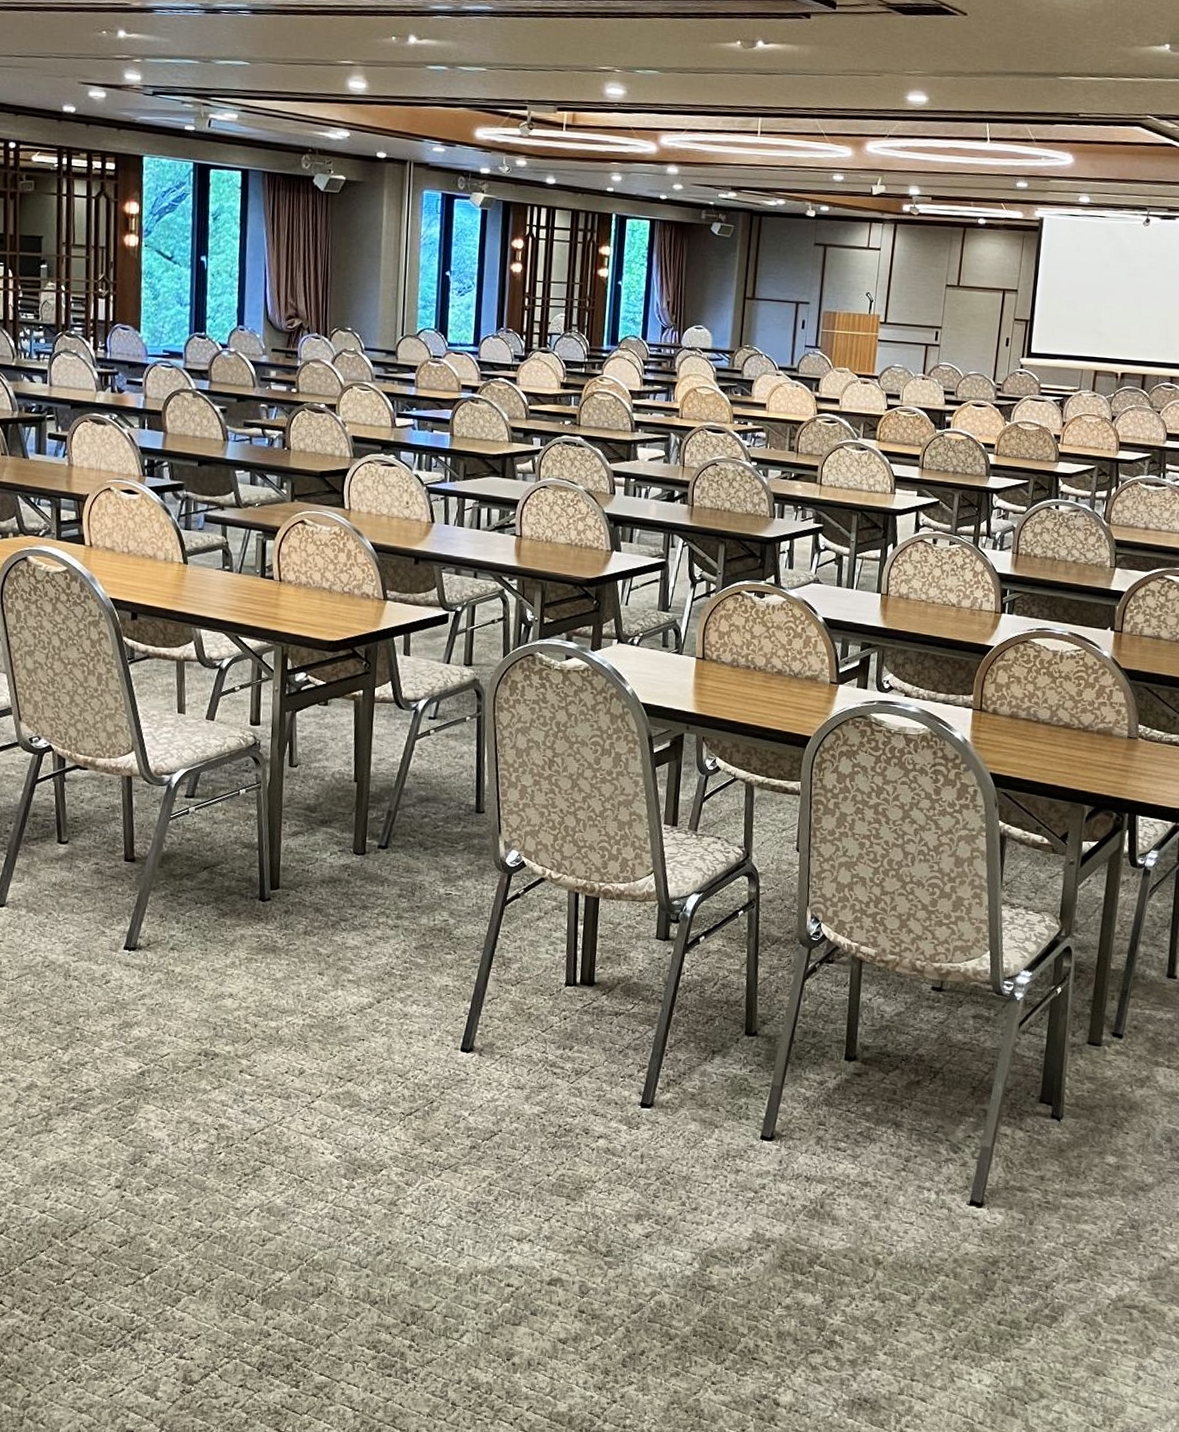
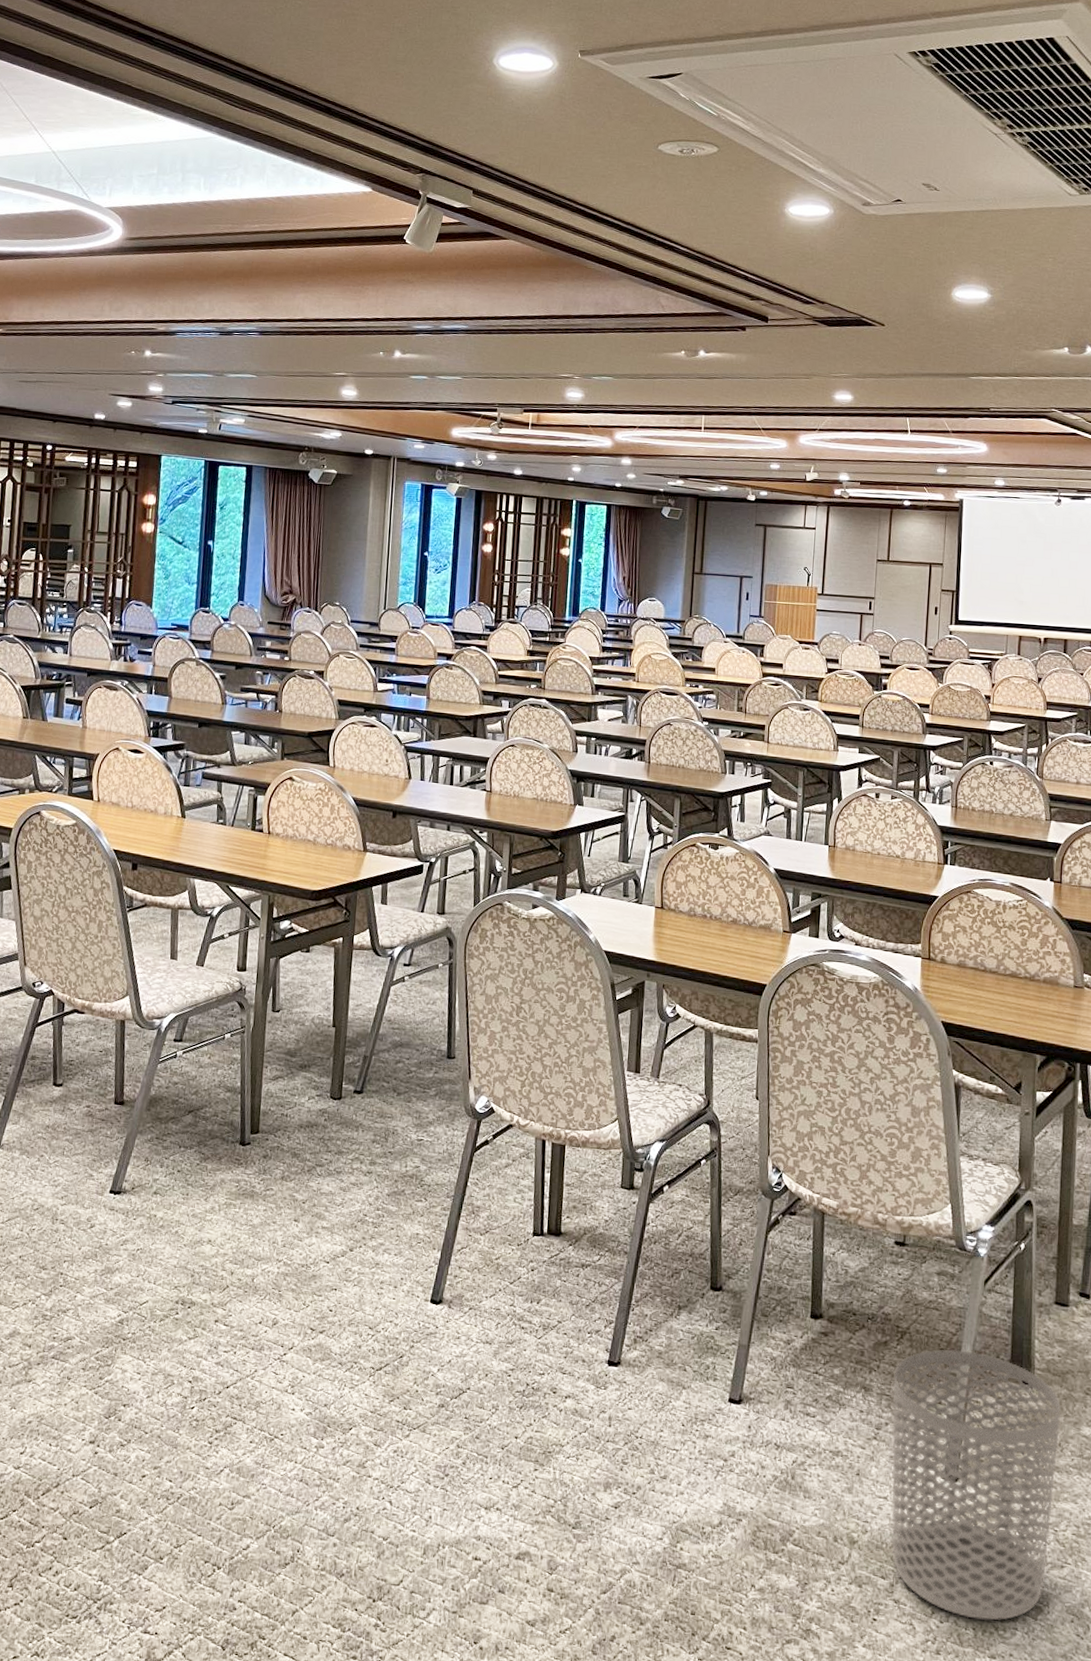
waste bin: none [915,1087,1088,1329] -> present [891,1349,1062,1621]

